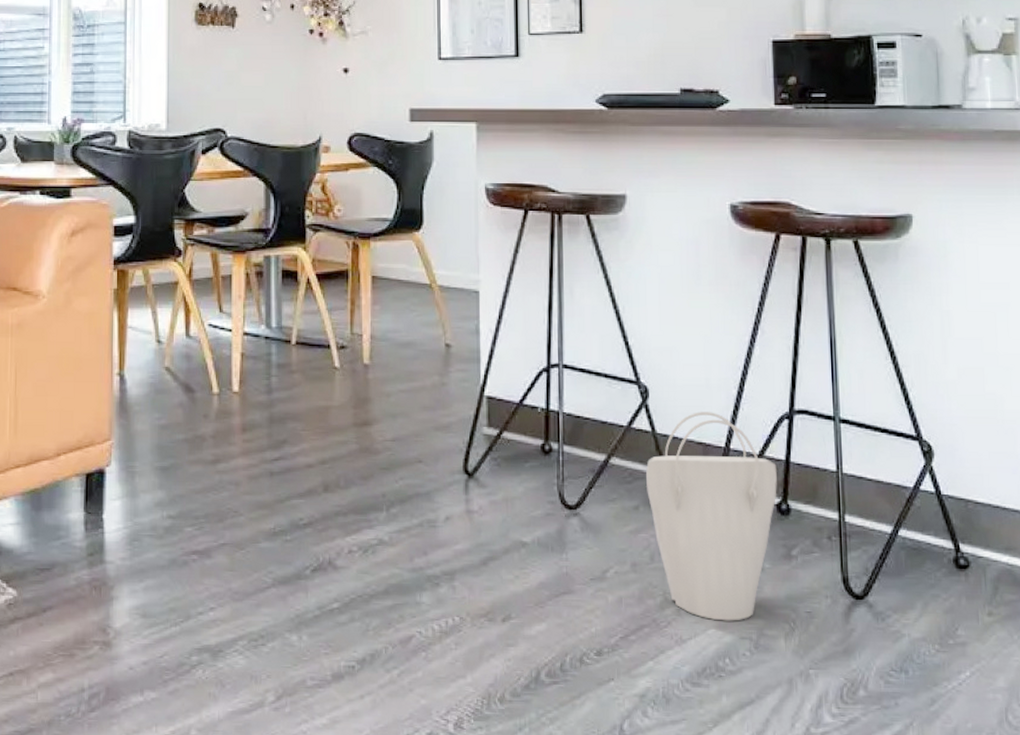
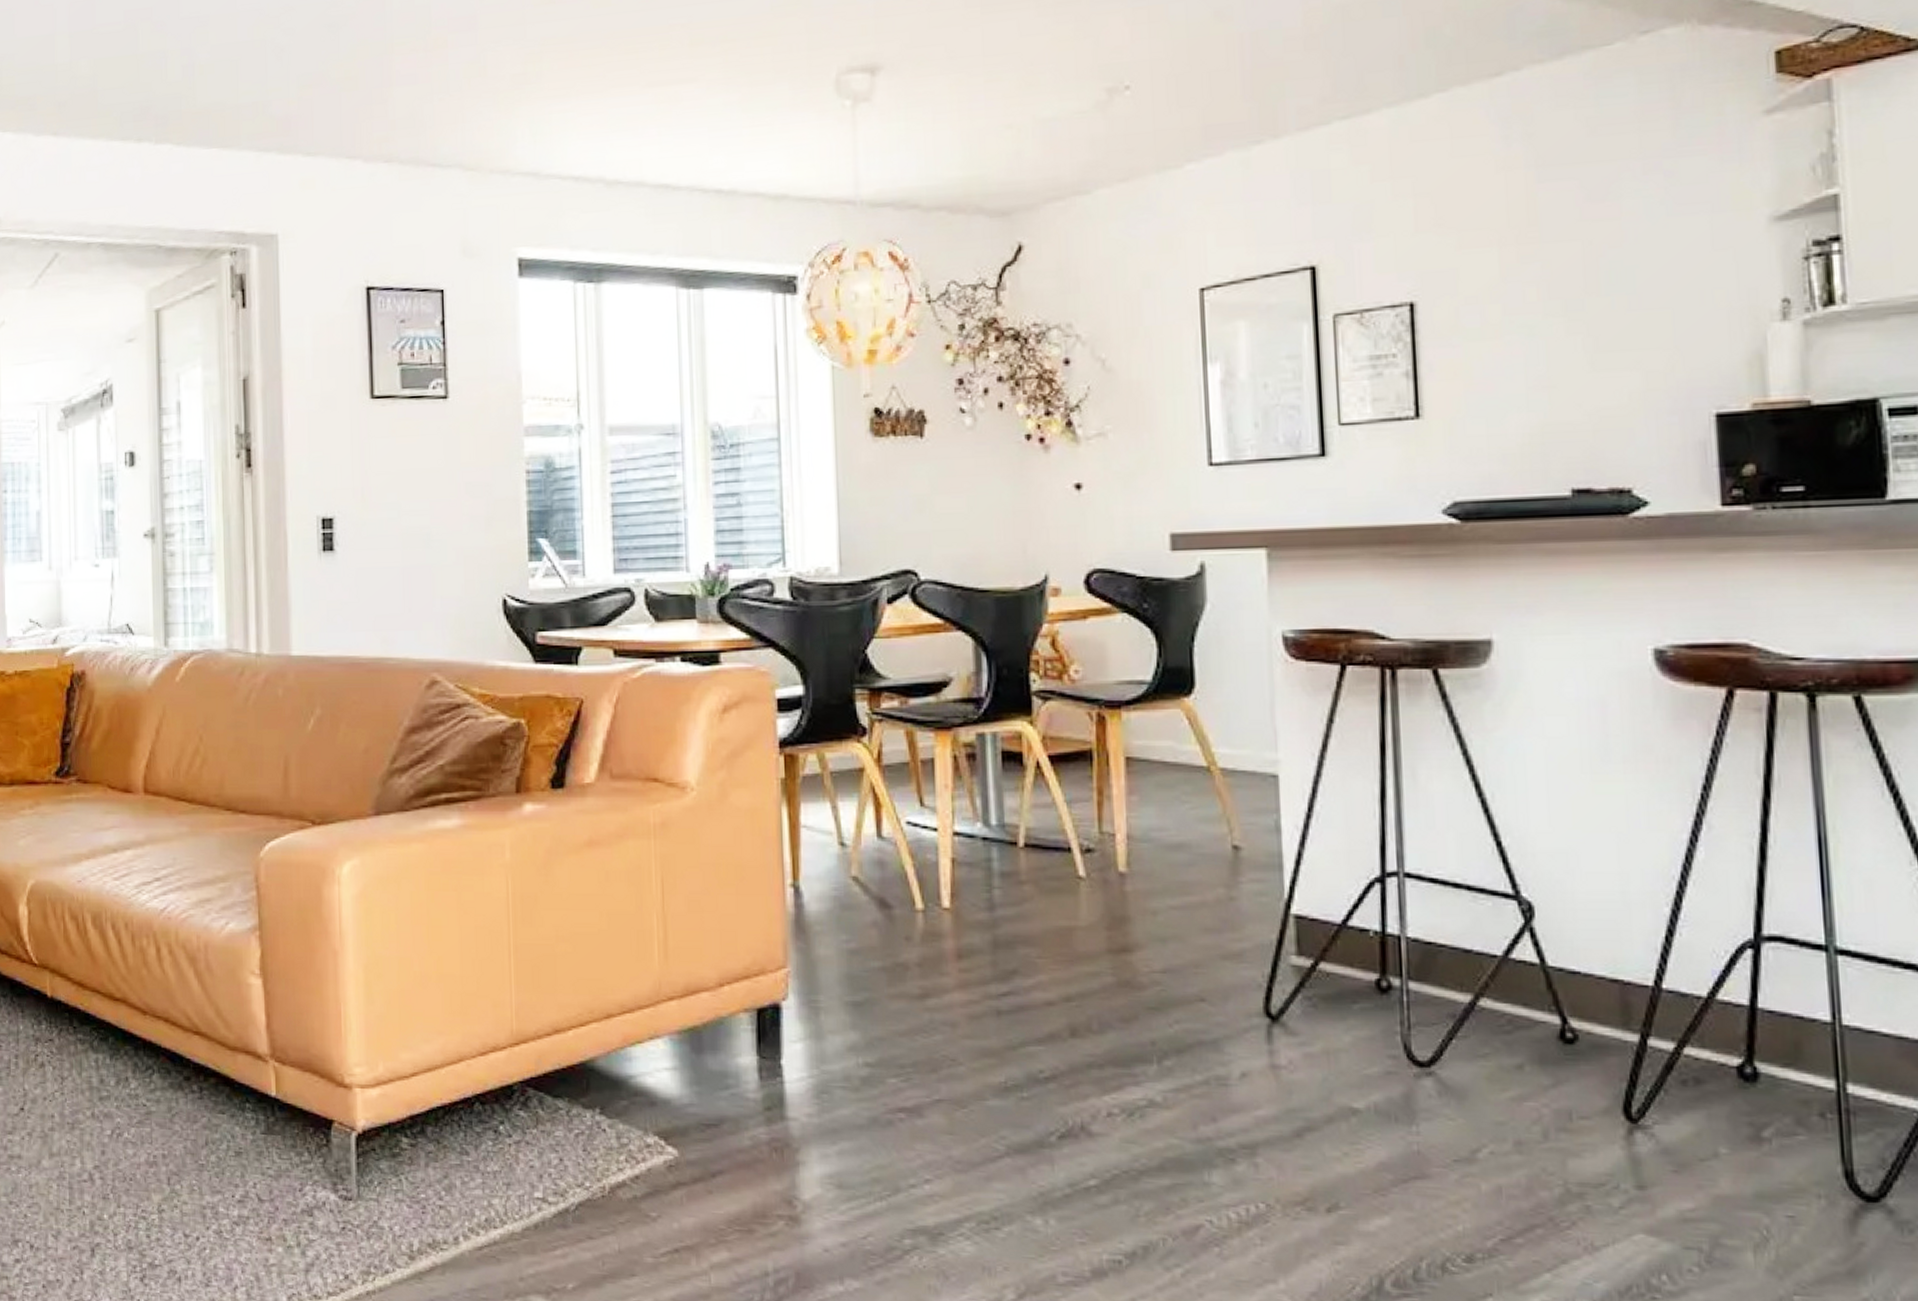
shopping bag: present [645,412,777,621] -> none [1532,937,1737,1225]

